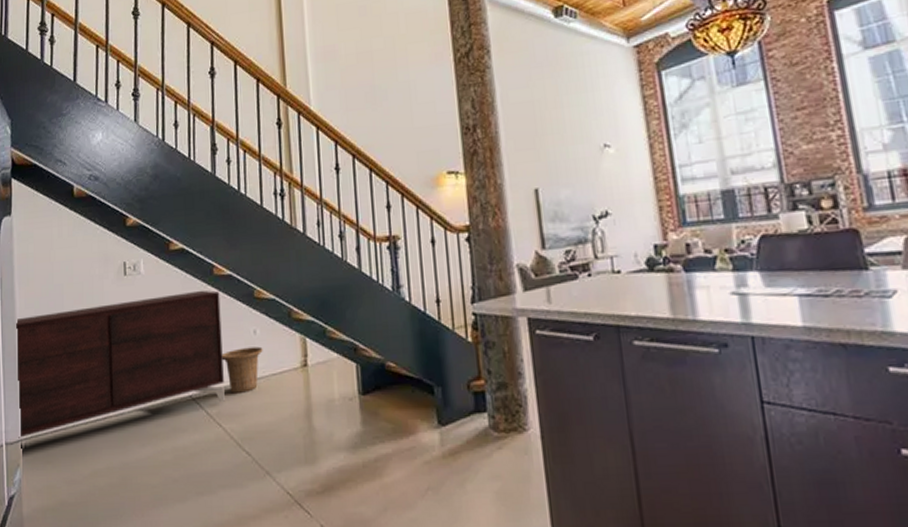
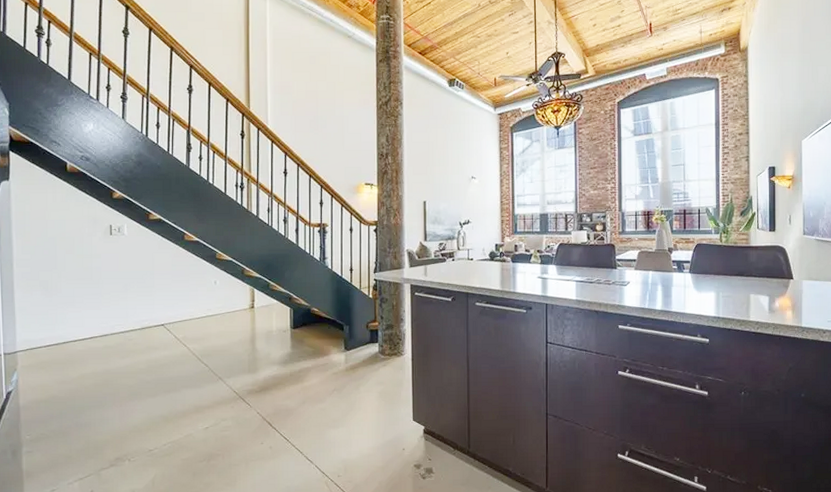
sideboard: present [16,290,225,438] -> none [14,250,190,350]
basket: present [221,346,263,393] -> none [188,293,221,324]

